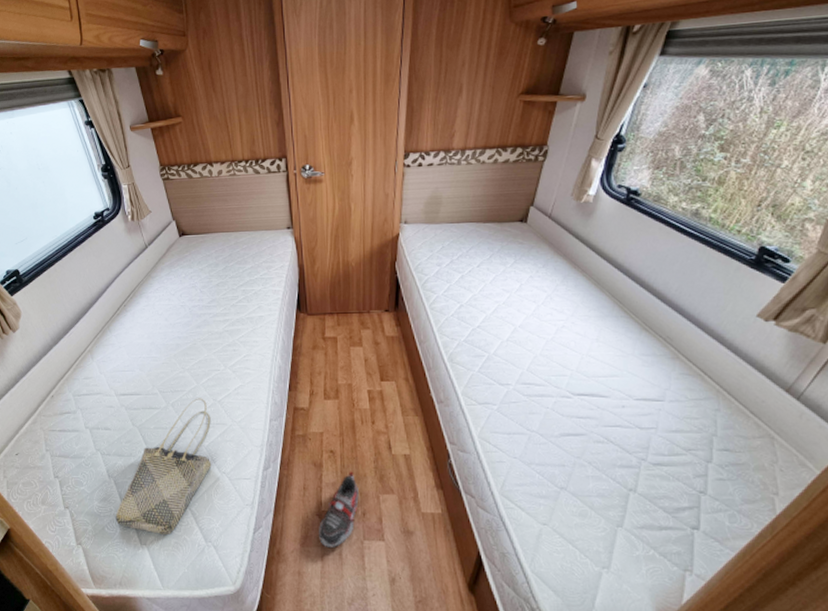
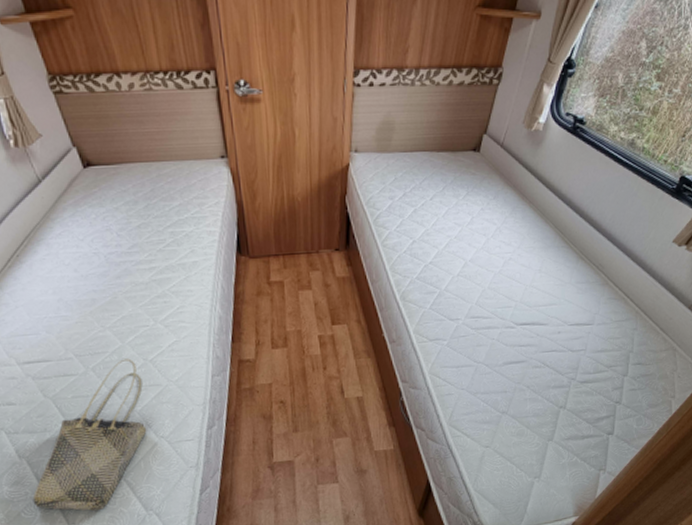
shoe: present [319,471,359,549] -> none [271,419,312,498]

